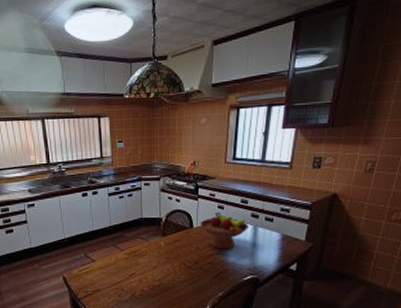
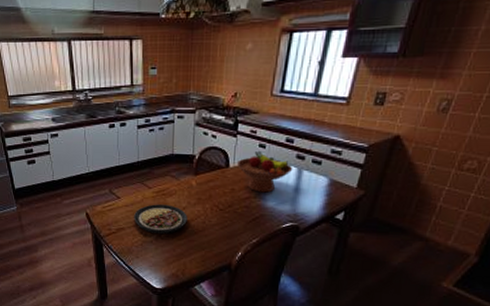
plate: none [109,265,158,294] -> present [134,204,187,235]

